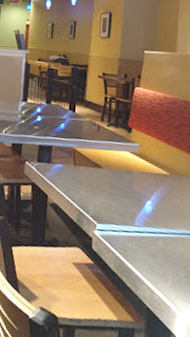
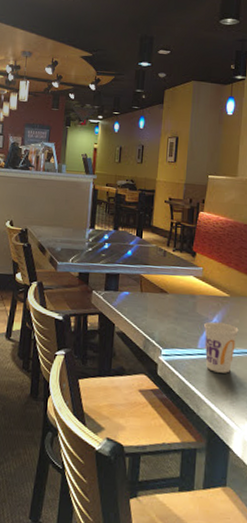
cup: none [142,199,180,254] -> present [204,321,239,373]

